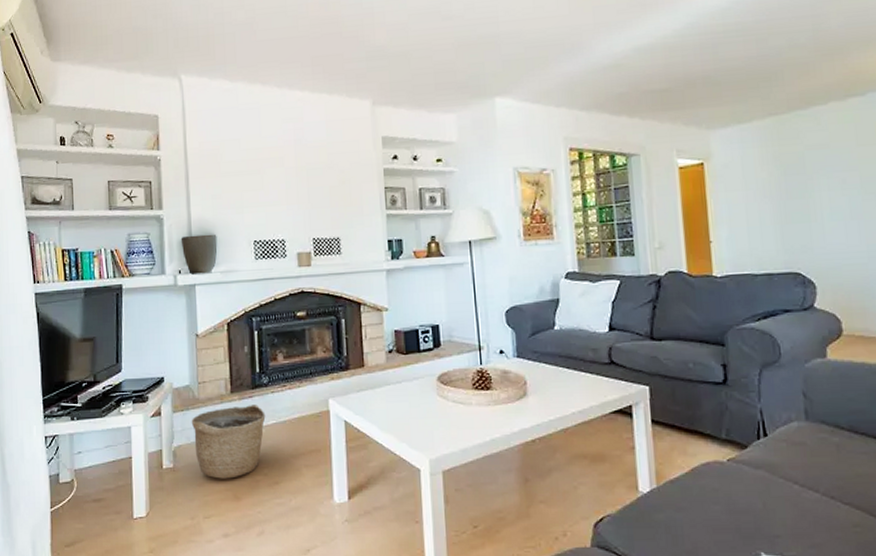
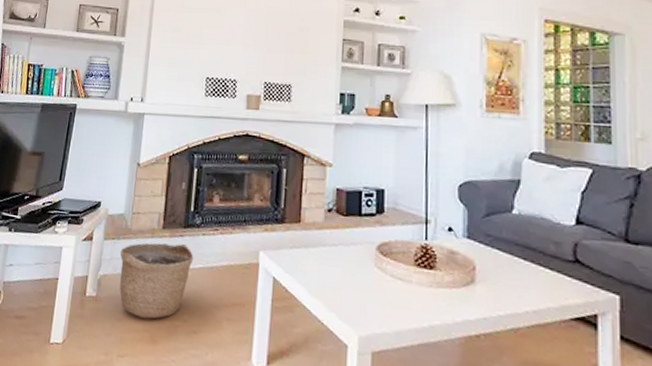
ceramic pot: present [180,234,217,275] -> none [137,64,172,105]

